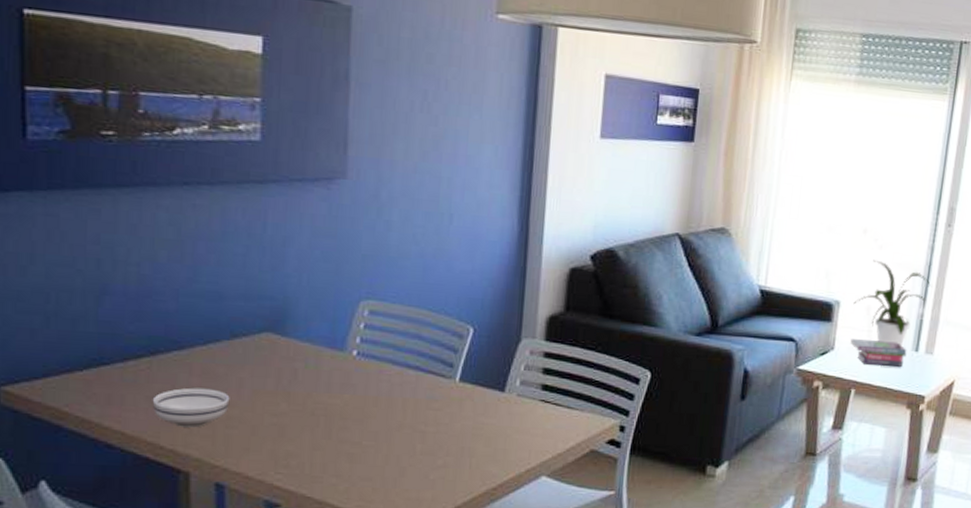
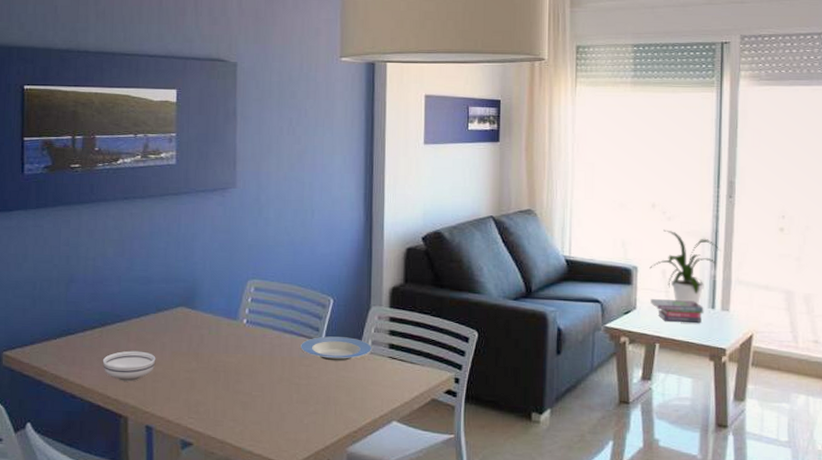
plate: none [428,374,521,405] -> present [301,336,372,362]

